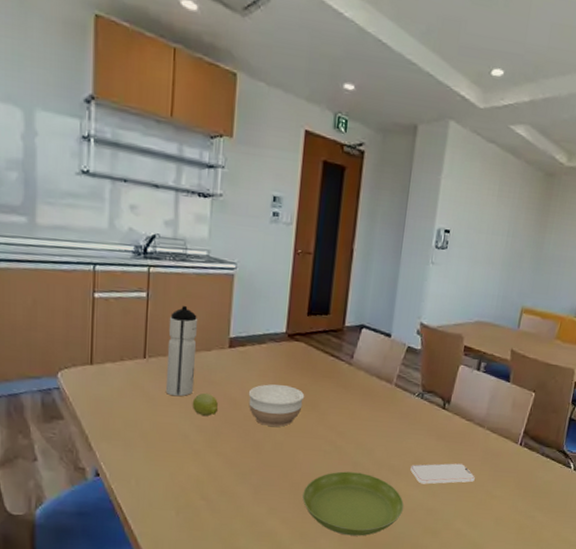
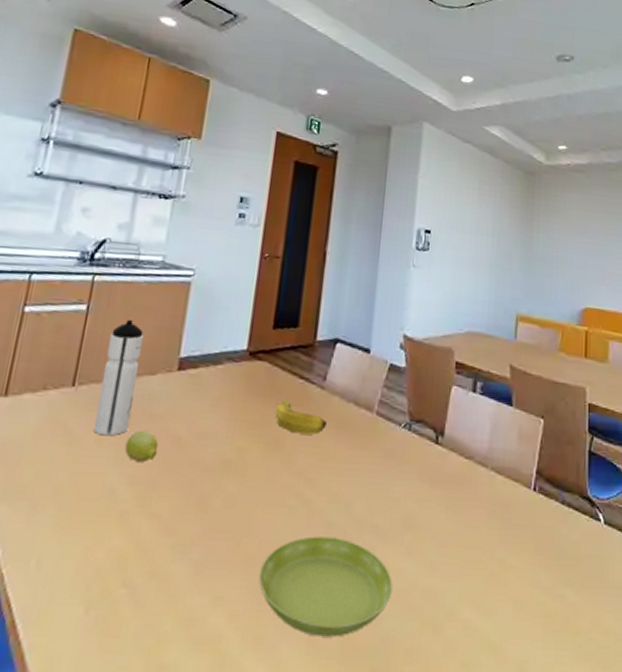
bowl: present [248,384,305,427] -> none [196,416,267,475]
banana: none [311,373,354,400] -> present [275,400,327,435]
smartphone: present [410,463,475,485] -> none [399,519,482,552]

